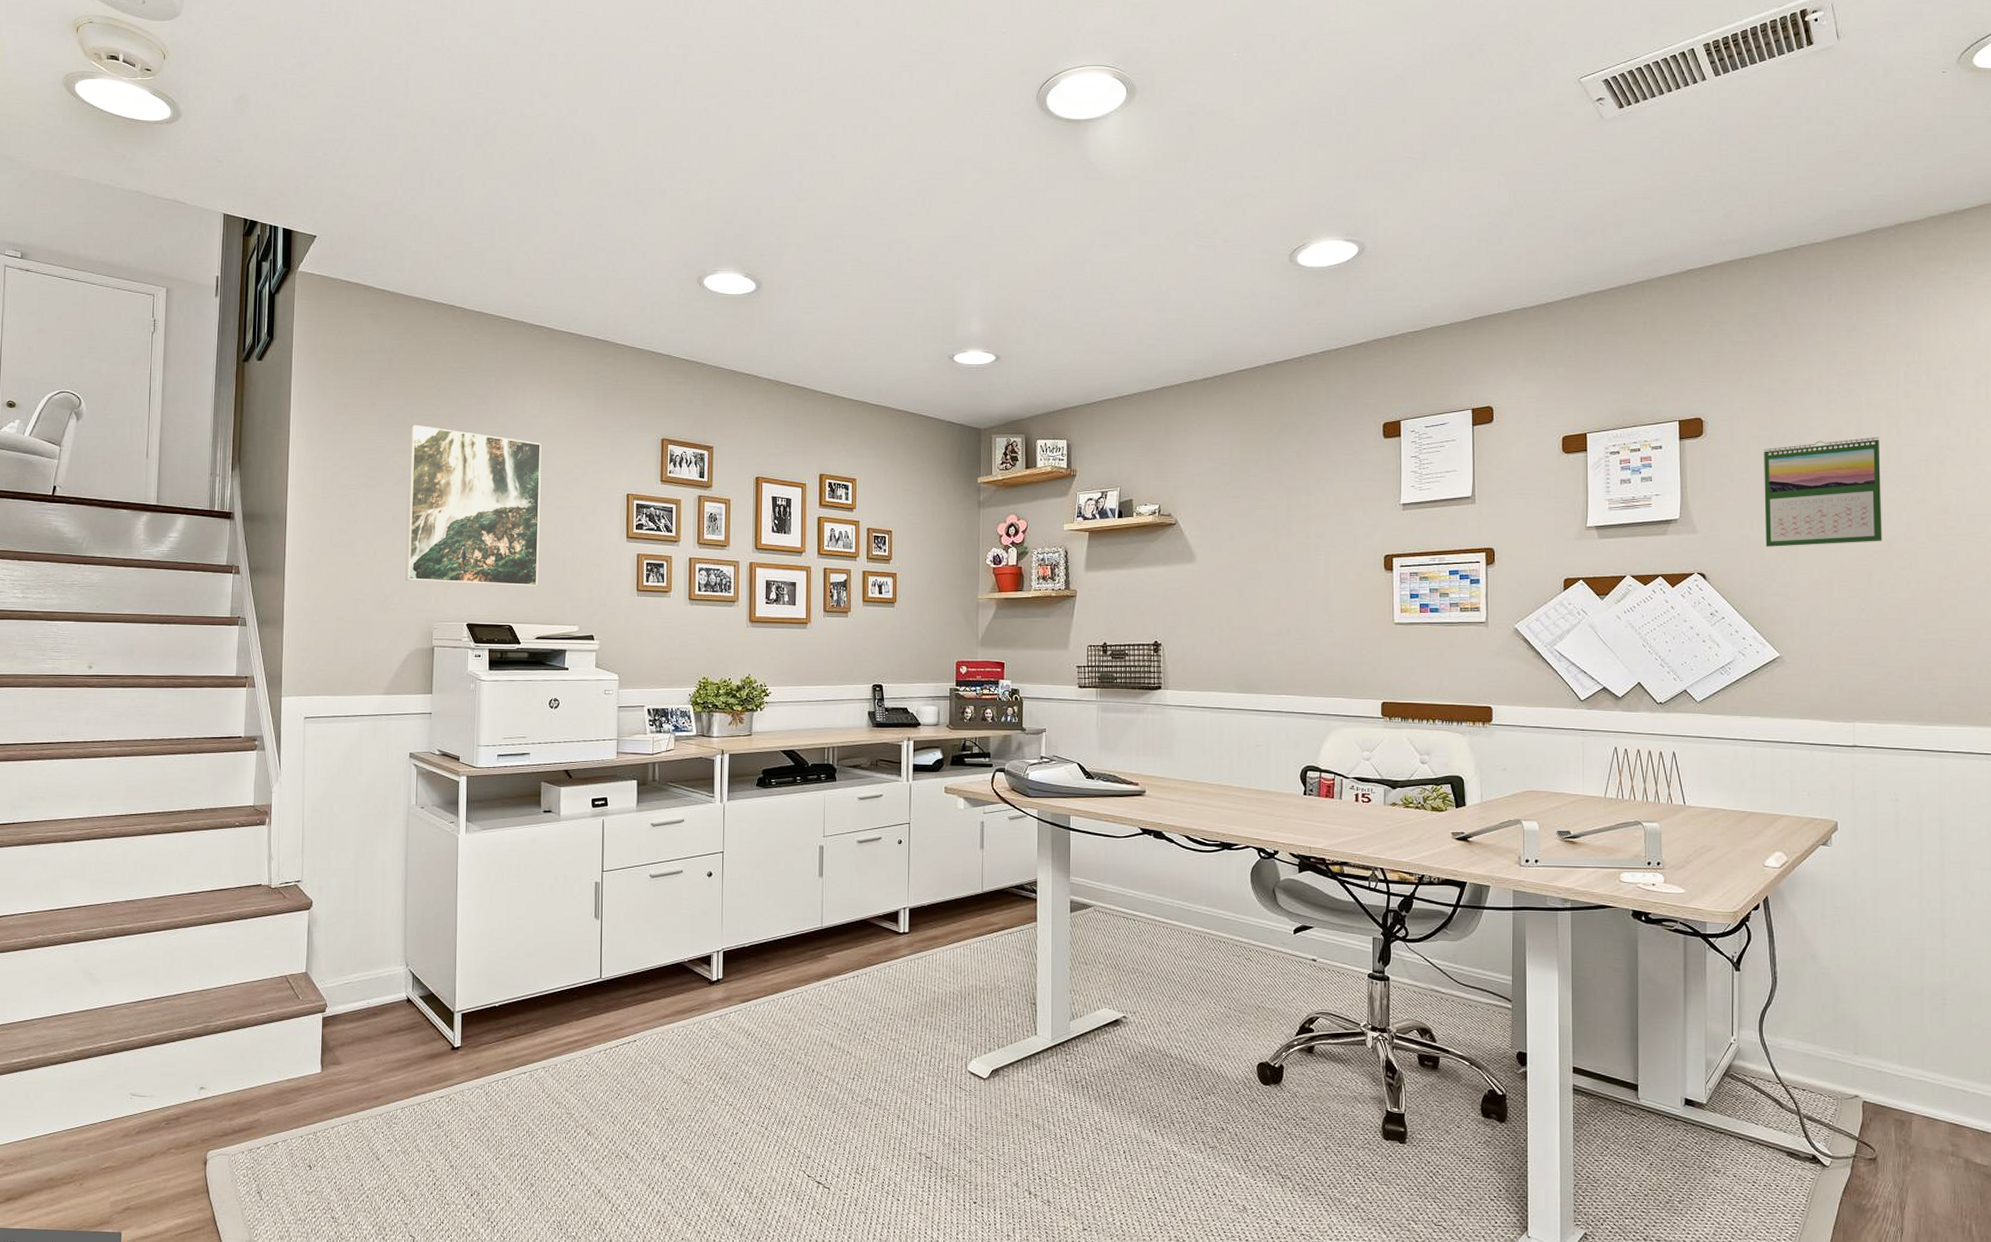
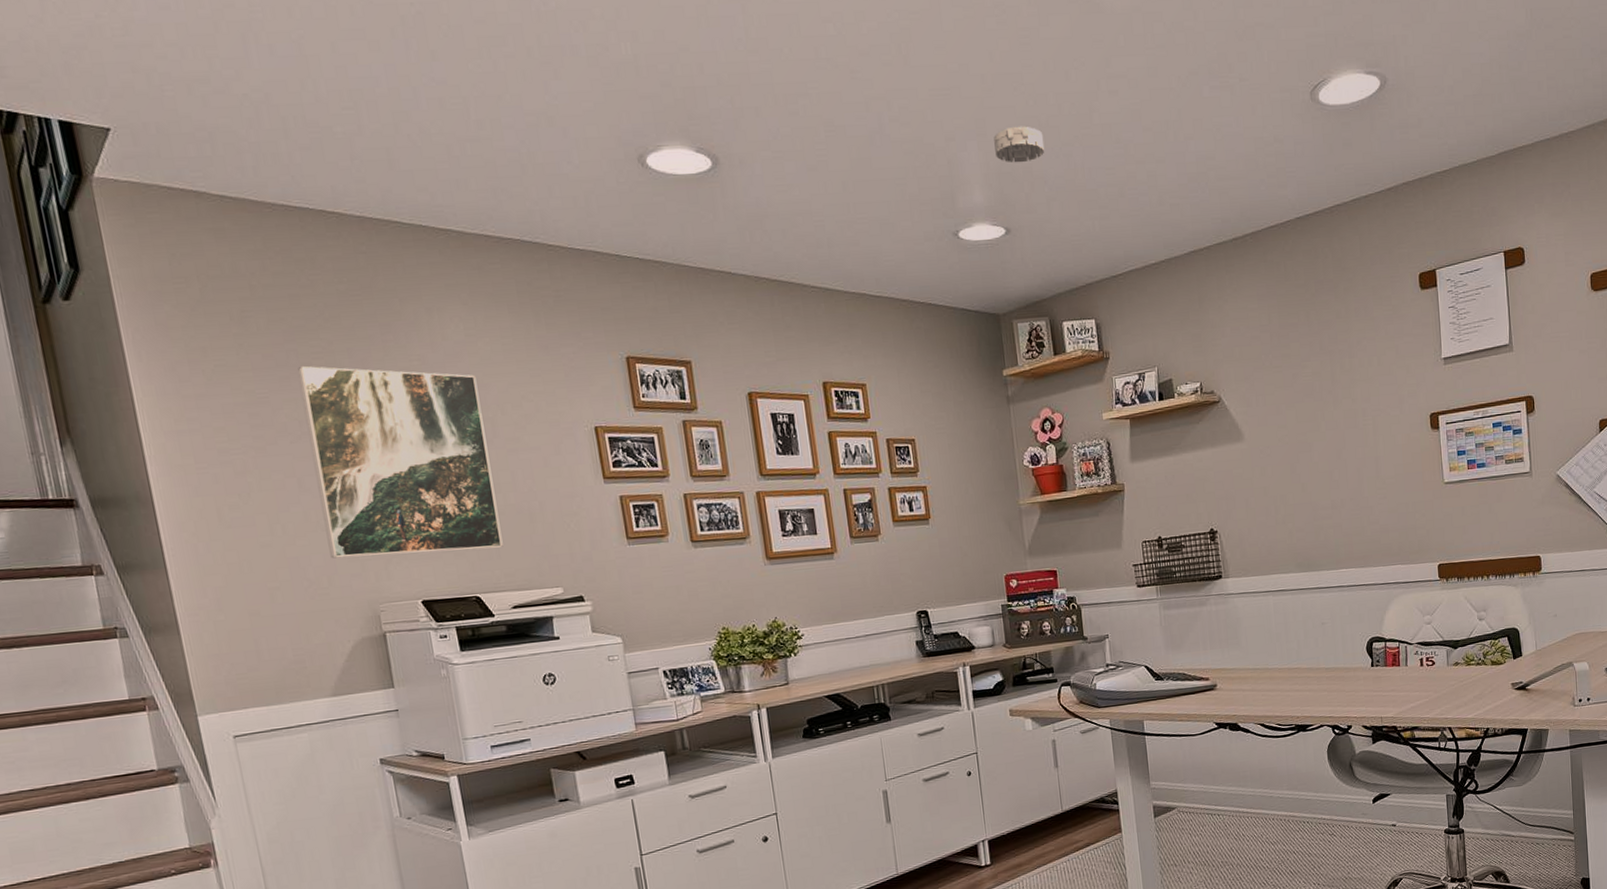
smoke detector: none [995,270,1039,301] -> present [994,126,1045,163]

